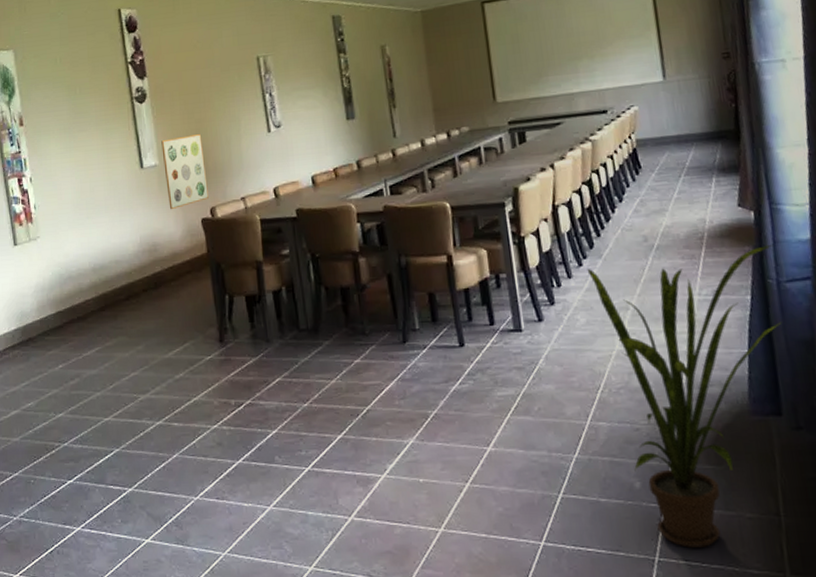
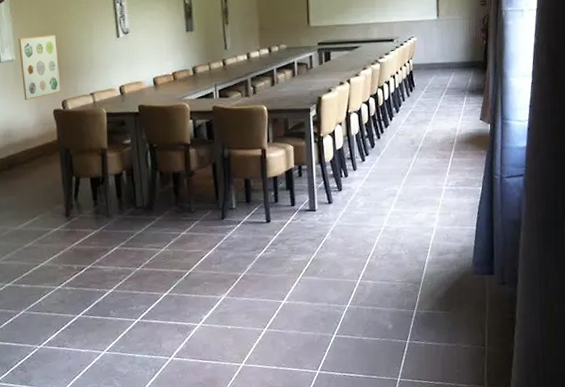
house plant: present [587,245,782,548] -> none [368,150,501,371]

